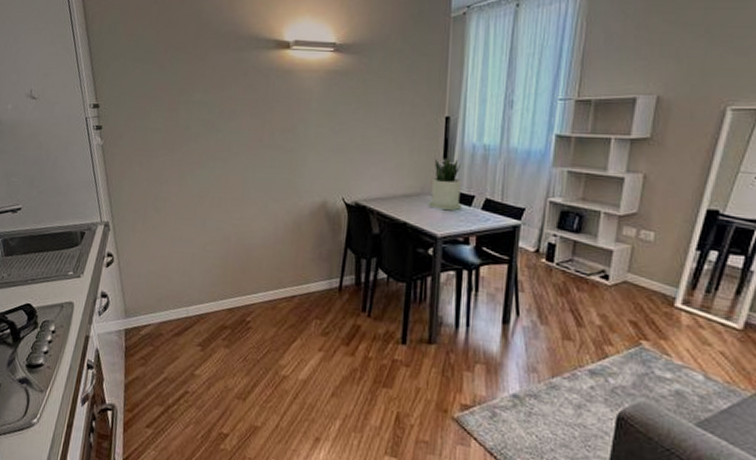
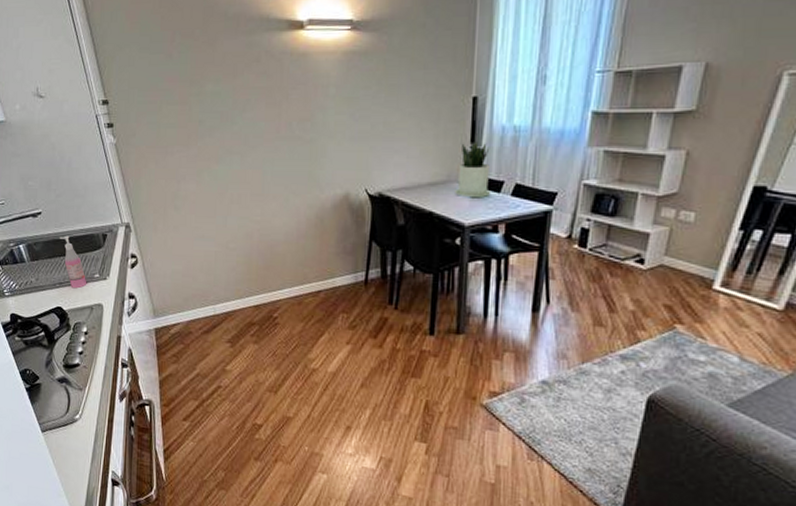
soap dispenser: none [36,232,60,286] -> present [59,235,87,289]

